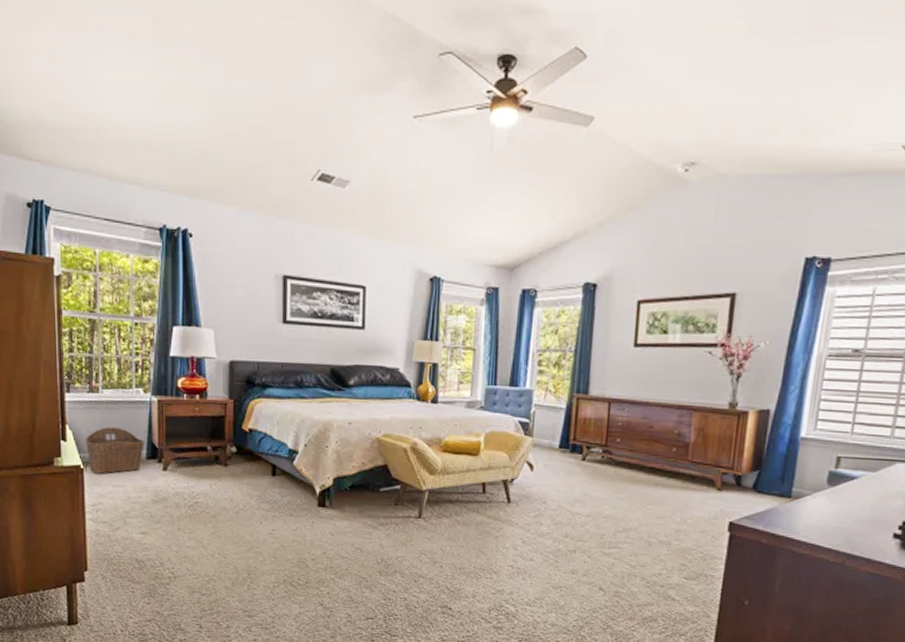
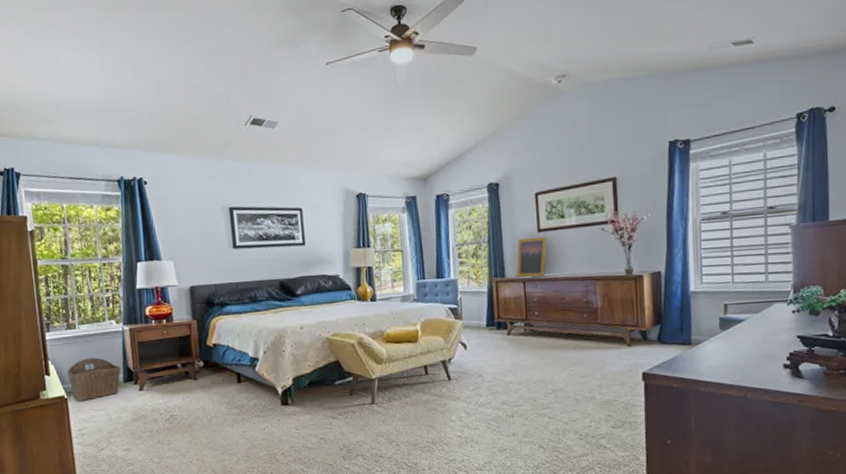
picture frame: none [602,352,644,399] -> present [516,236,547,278]

